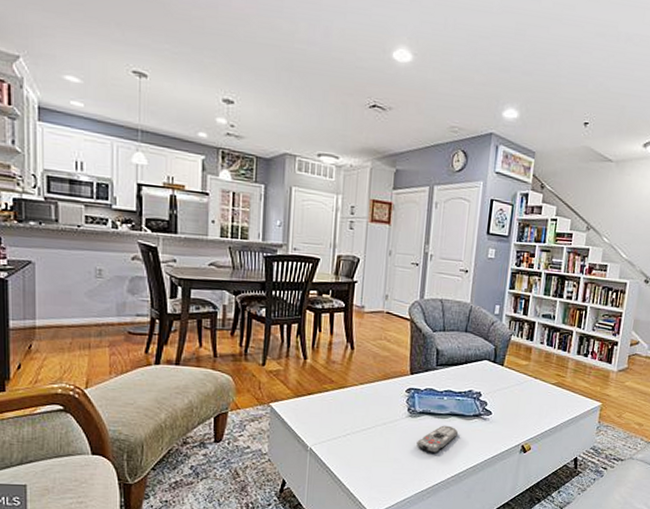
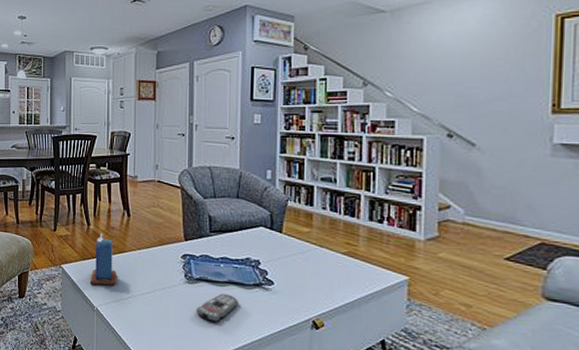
candle: none [304,367,336,423] -> present [90,233,117,285]

